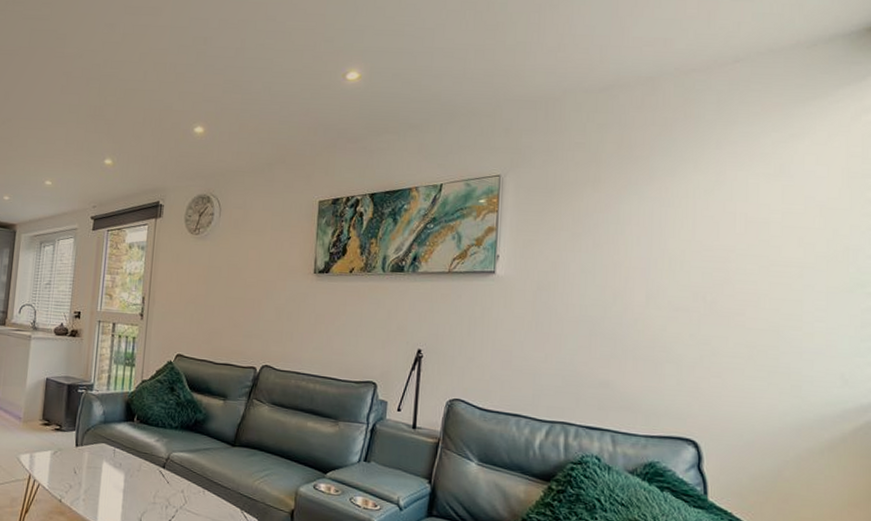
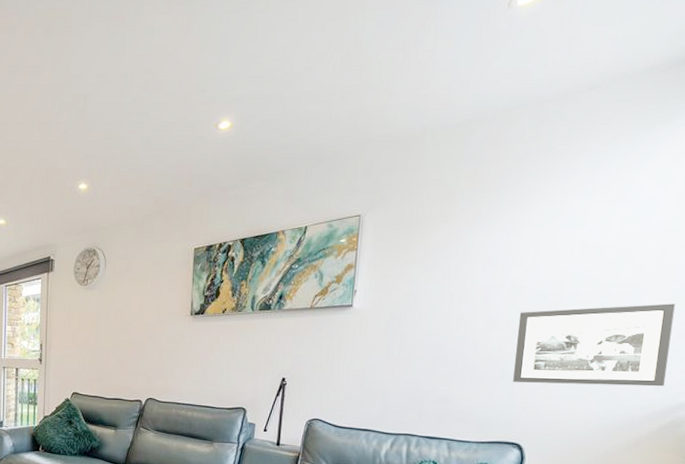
picture frame: none [680,287,854,382] -> present [513,303,675,387]

